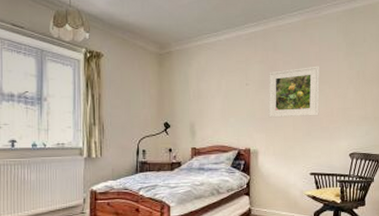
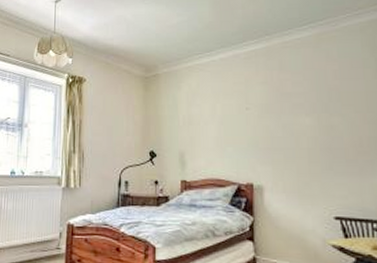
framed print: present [268,66,320,118] -> none [274,86,343,148]

